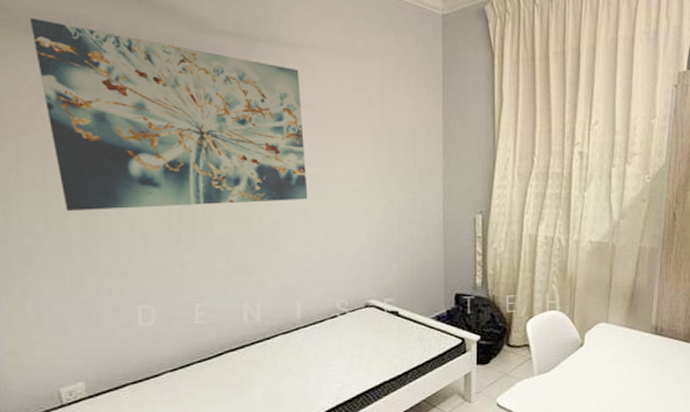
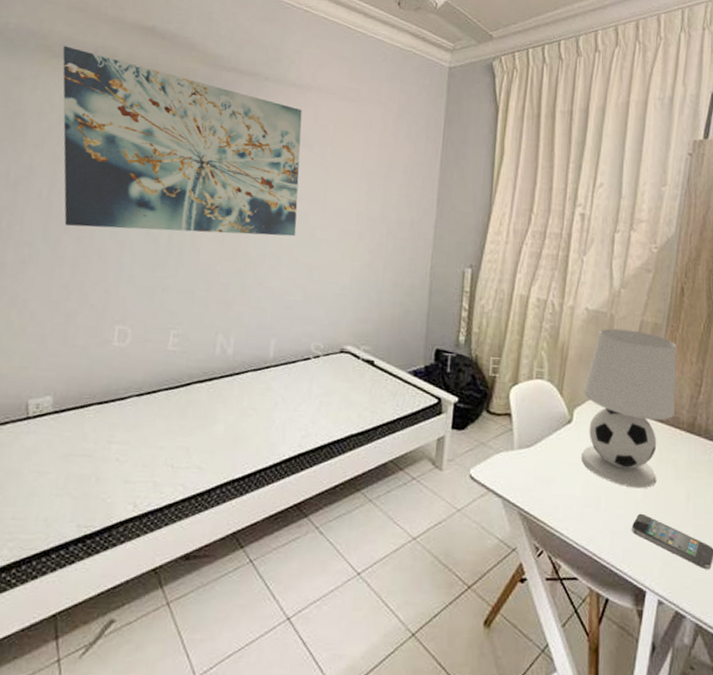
table lamp: none [592,256,672,396] -> present [580,328,677,489]

